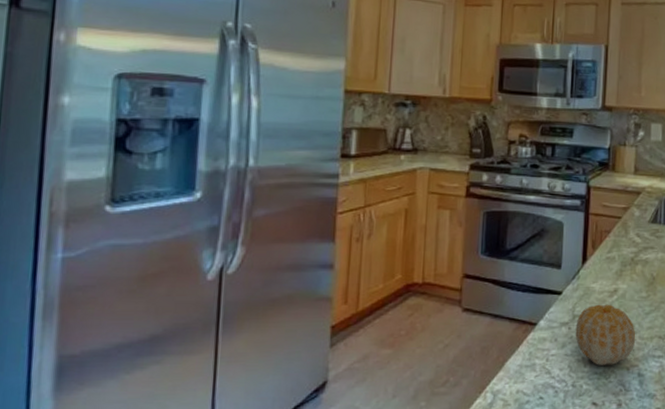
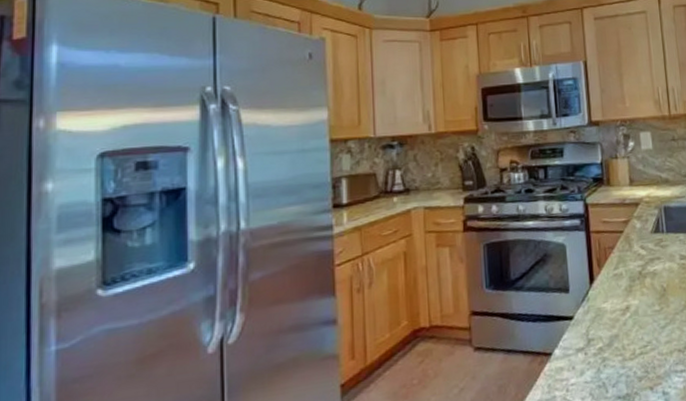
fruit: present [575,304,636,365] -> none [592,322,655,389]

